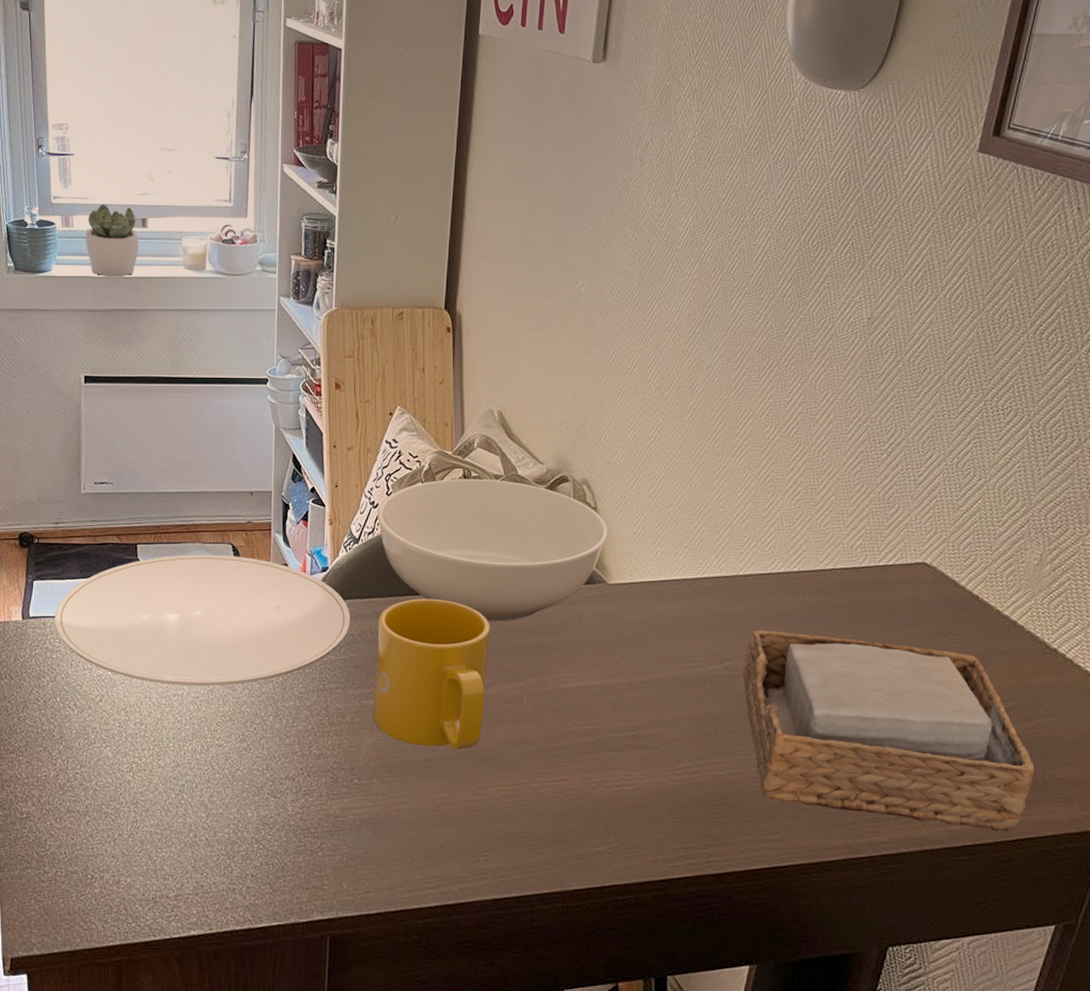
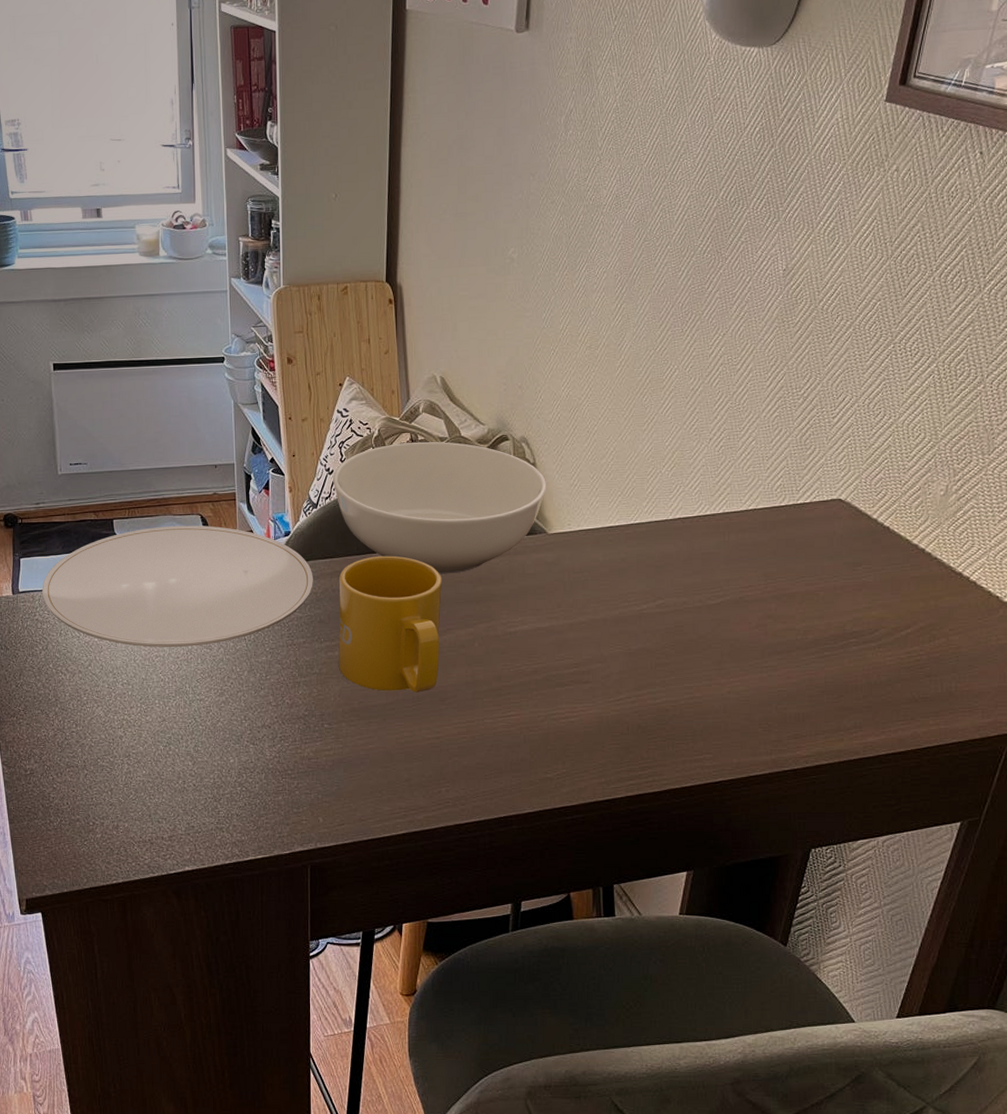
succulent plant: present [85,204,139,278] -> none [44,196,96,268]
napkin holder: present [742,630,1035,832] -> none [674,569,942,741]

